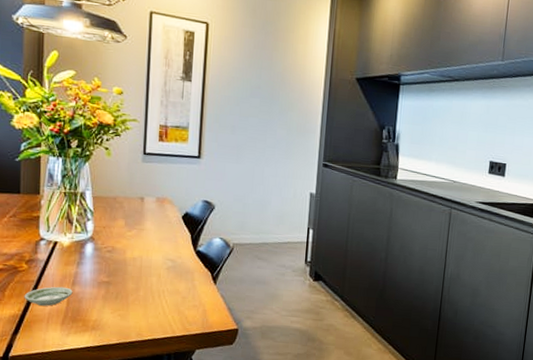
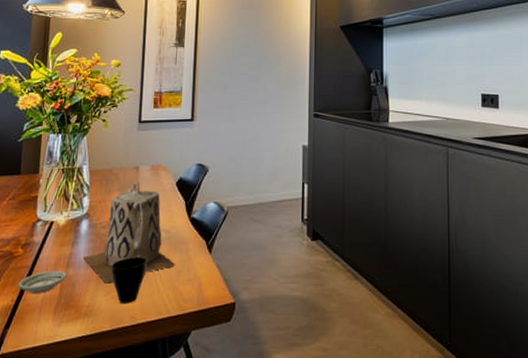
teapot: none [89,211,182,303] -> present [83,181,176,284]
cup: none [117,281,153,322] -> present [111,257,147,303]

